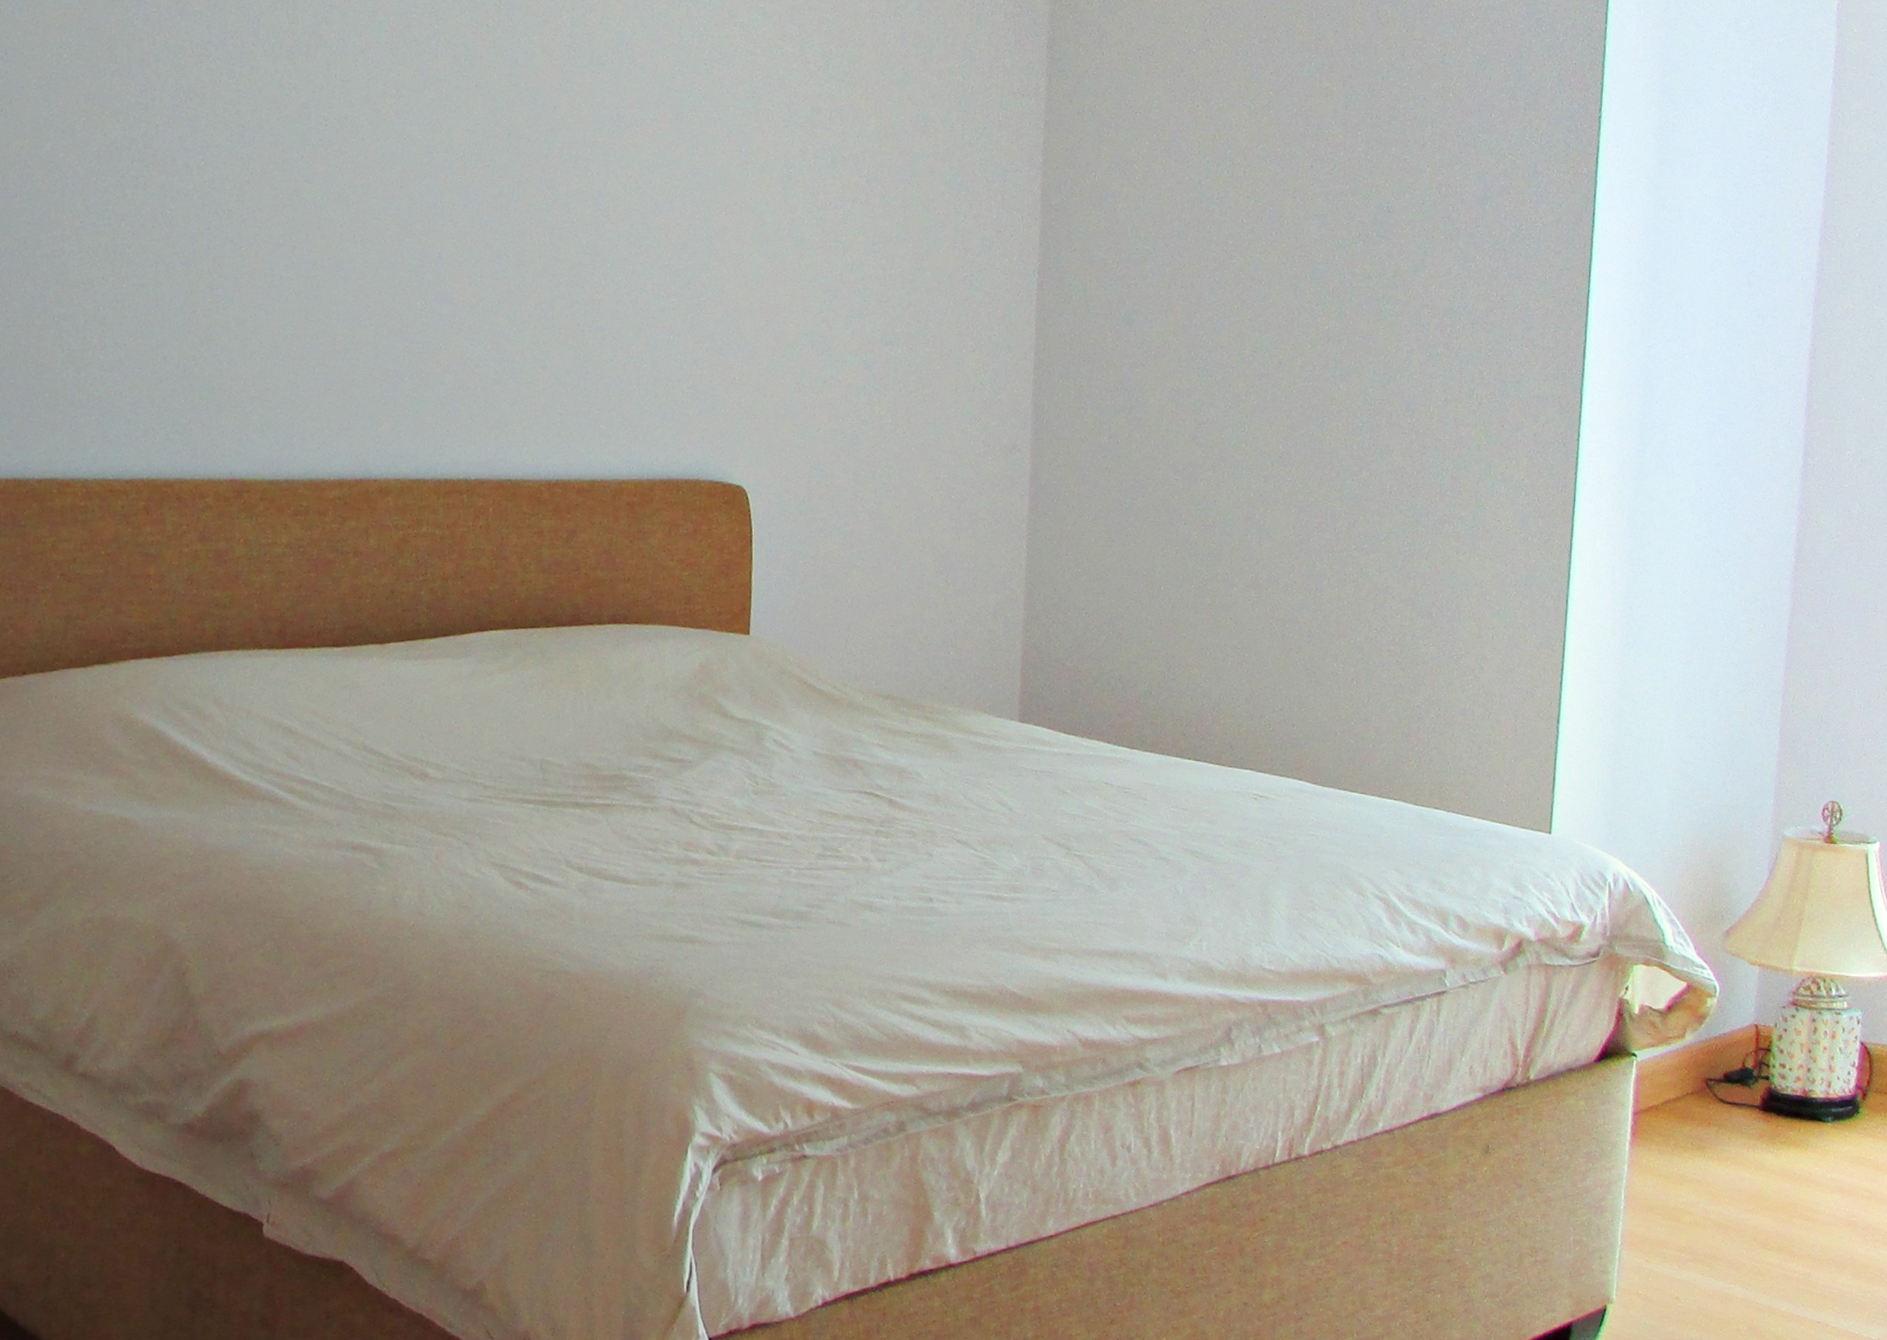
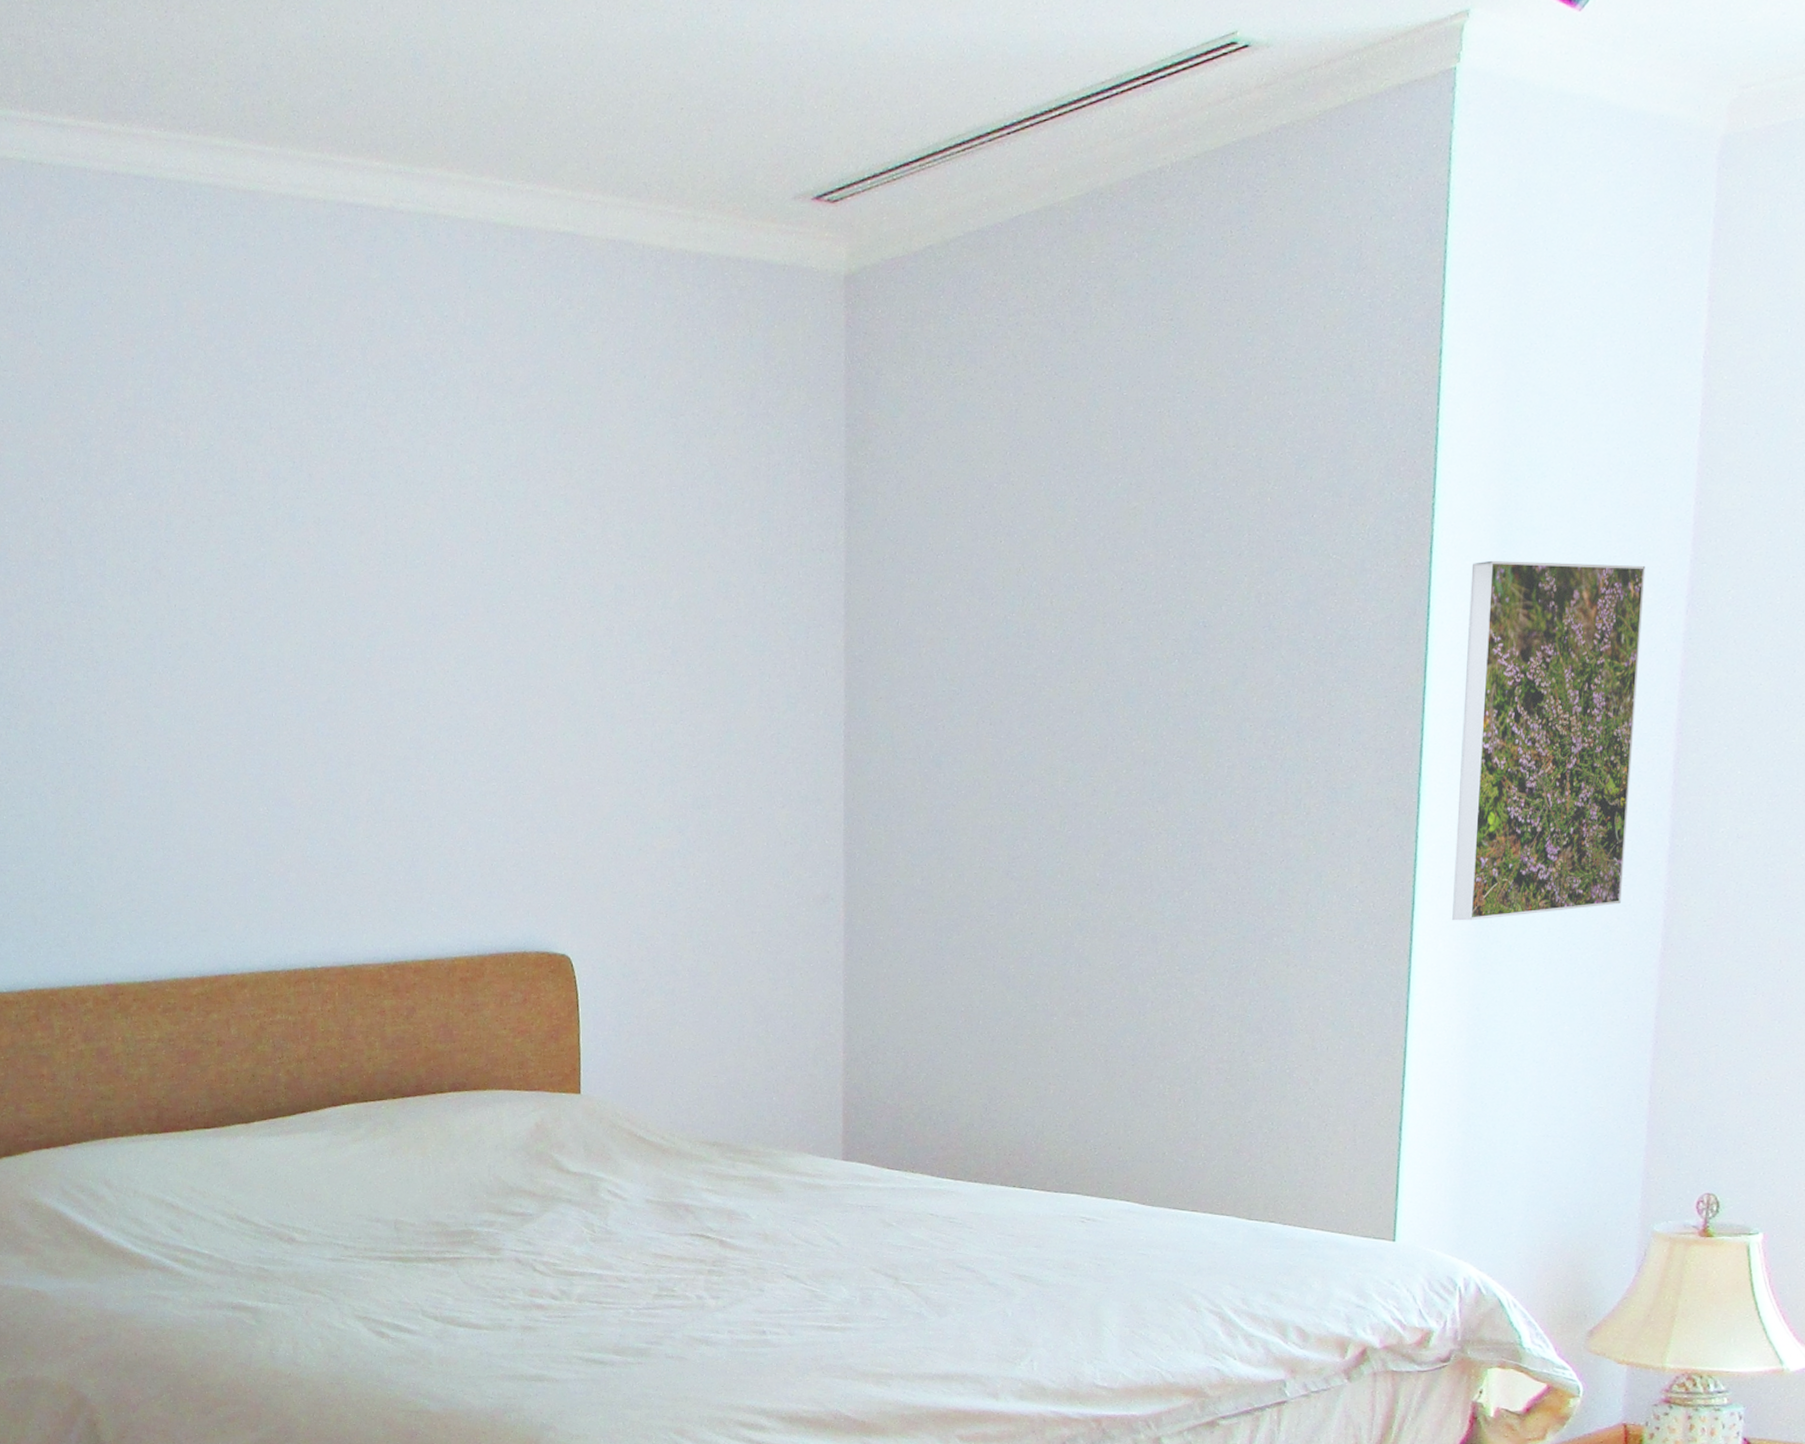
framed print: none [1609,176,1785,522] -> present [1452,560,1646,921]

